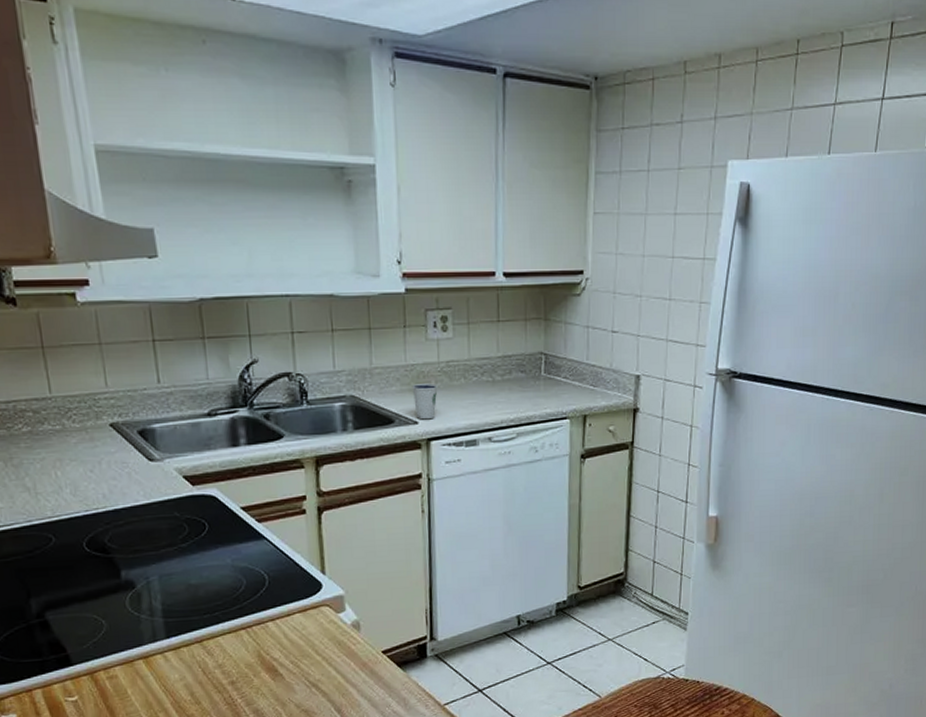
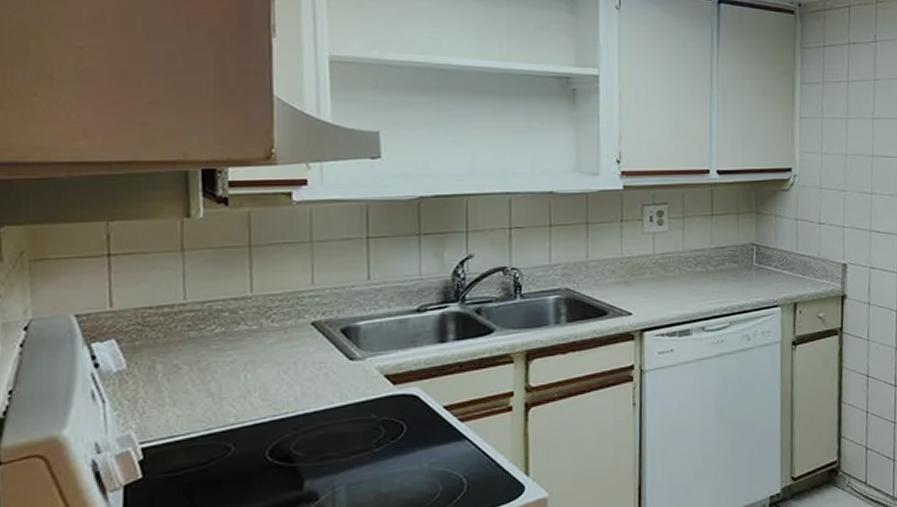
dixie cup: present [411,383,438,420] -> none [626,275,652,311]

